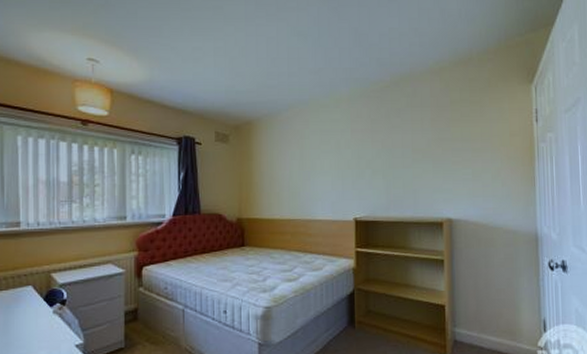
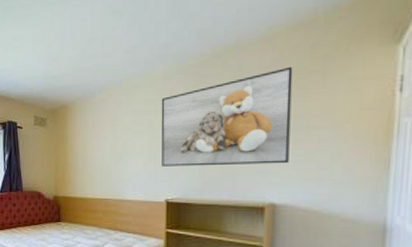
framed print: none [347,96,460,185] -> present [161,66,293,167]

